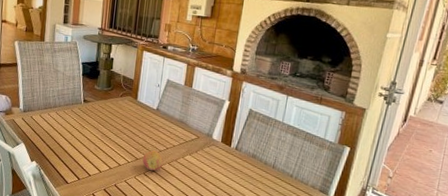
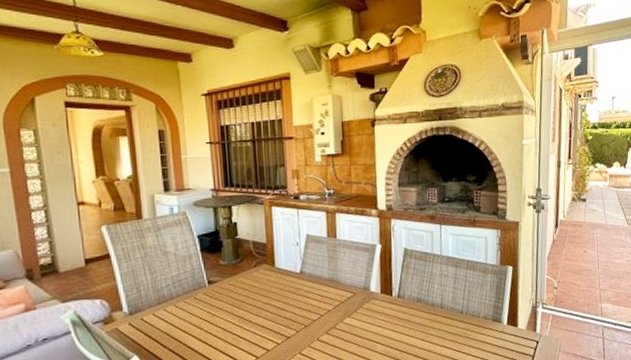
fruit: present [142,150,164,171] -> none [294,321,320,347]

